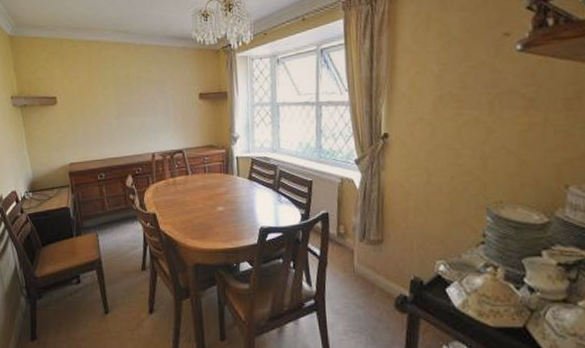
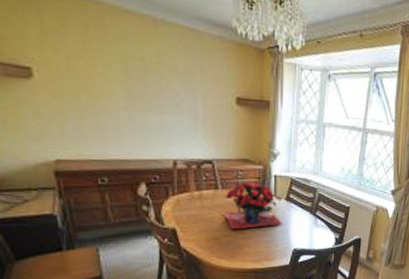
flower arrangement: none [194,166,247,211] -> present [224,182,282,230]

